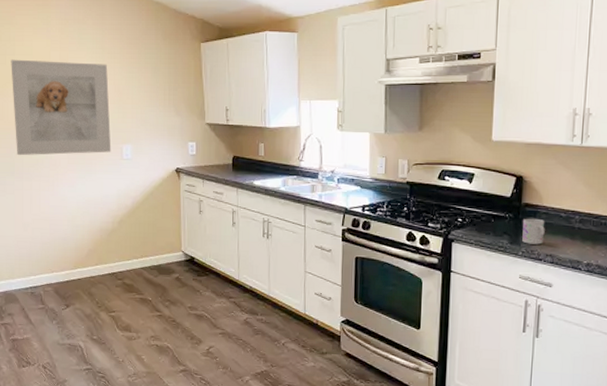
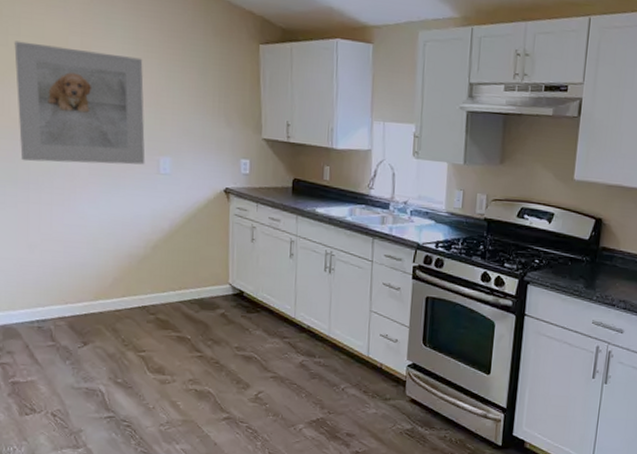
mug: present [522,218,545,245] -> none [597,262,621,290]

